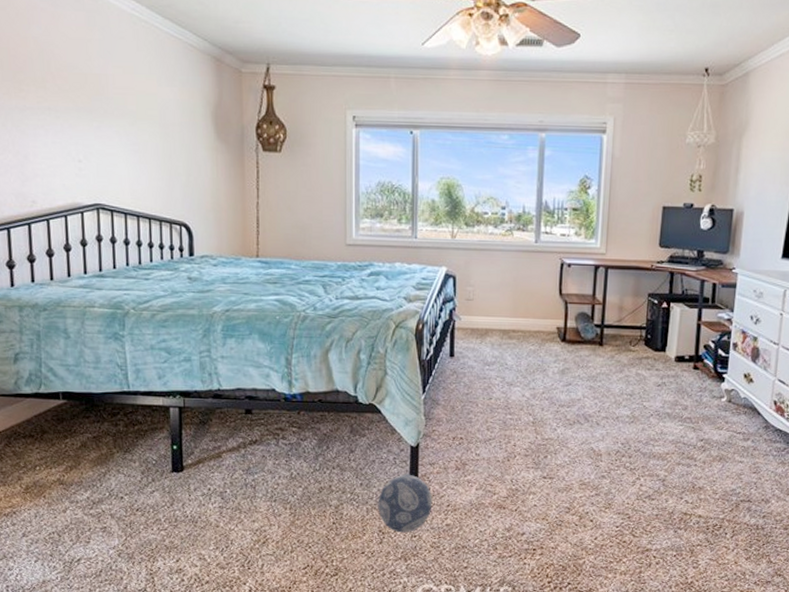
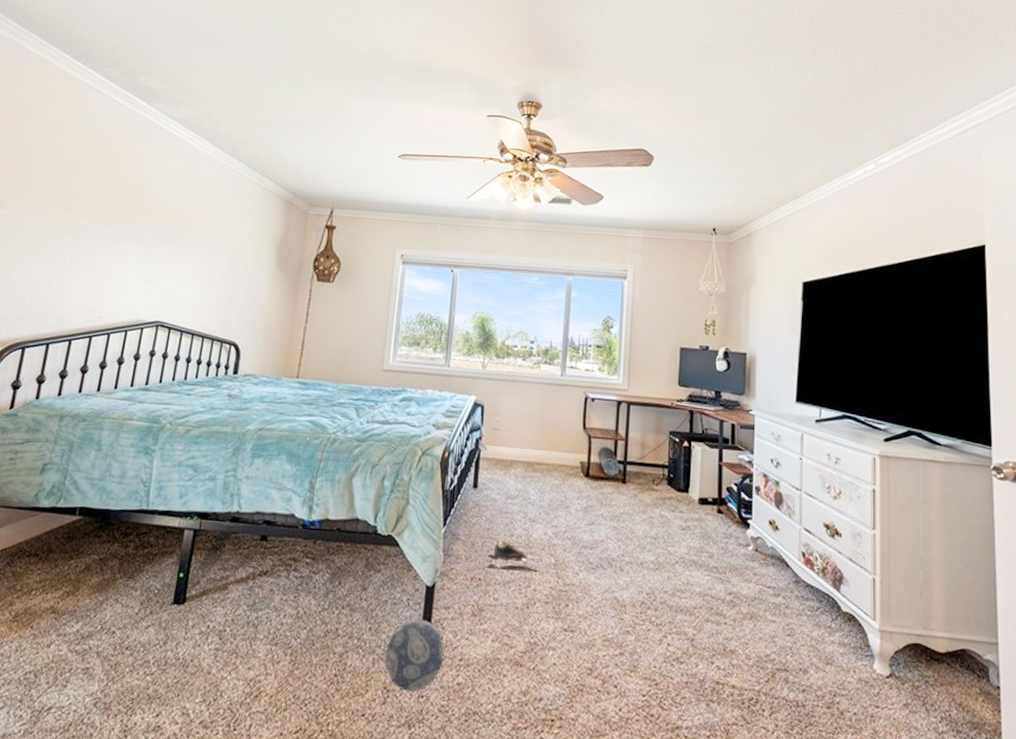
shoe: none [464,404,519,430] -> present [483,541,540,572]

